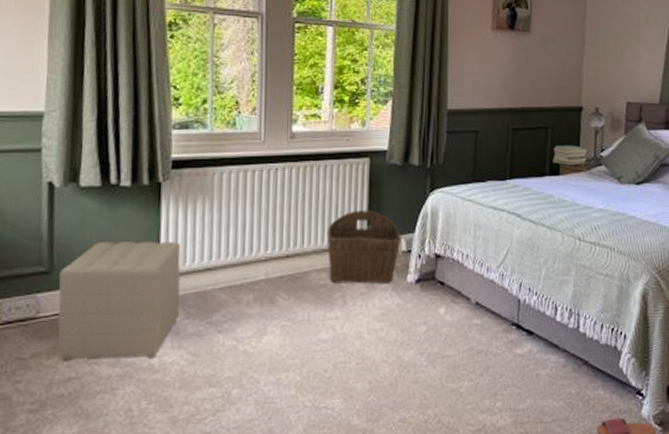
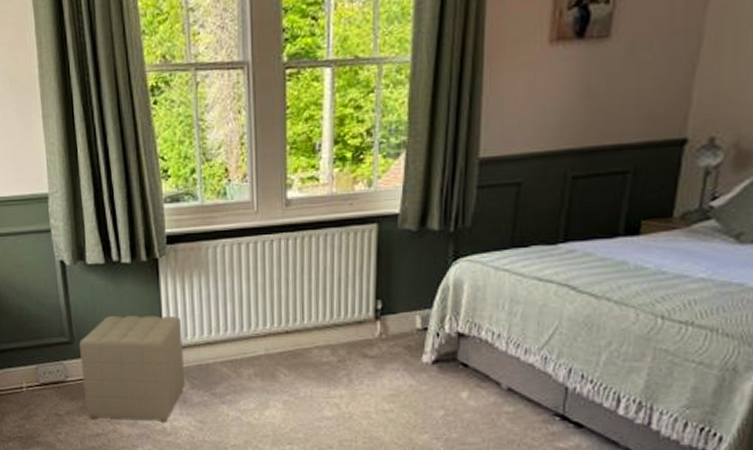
wicker basket: present [327,210,401,283] -> none [329,283,416,363]
books: present [552,145,588,165] -> none [630,193,689,222]

